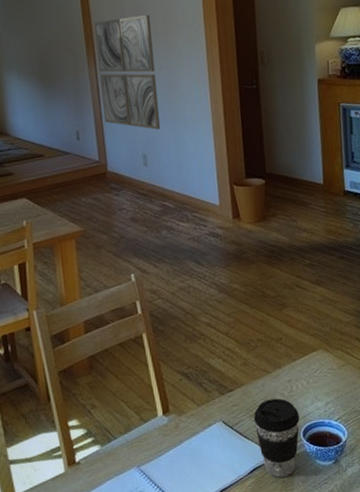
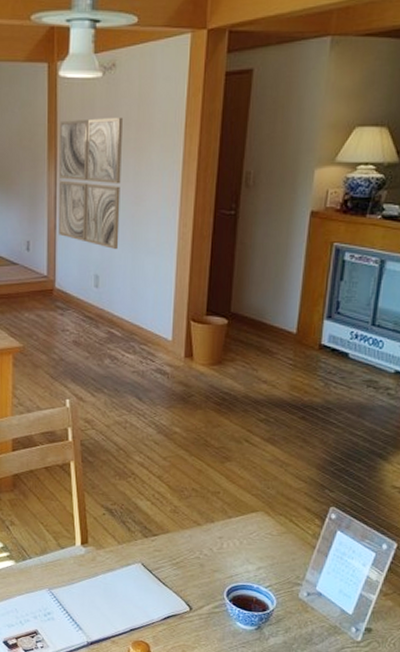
coffee cup: present [253,398,300,478] -> none [175,551,226,631]

